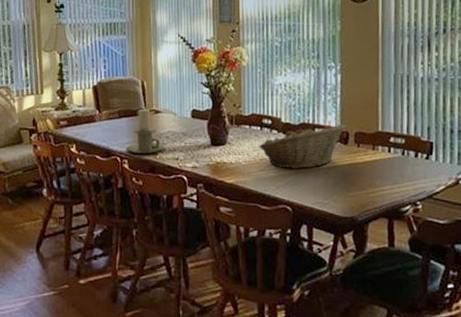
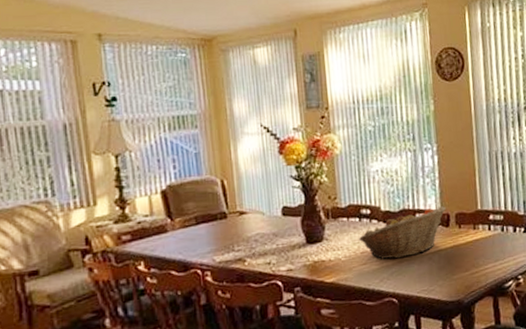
candle holder: present [125,109,164,154] -> none [206,211,253,264]

